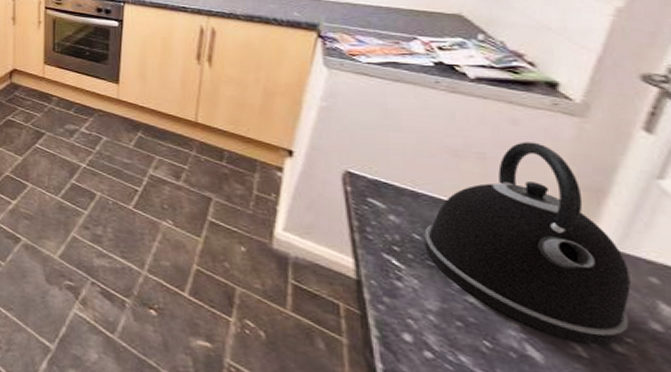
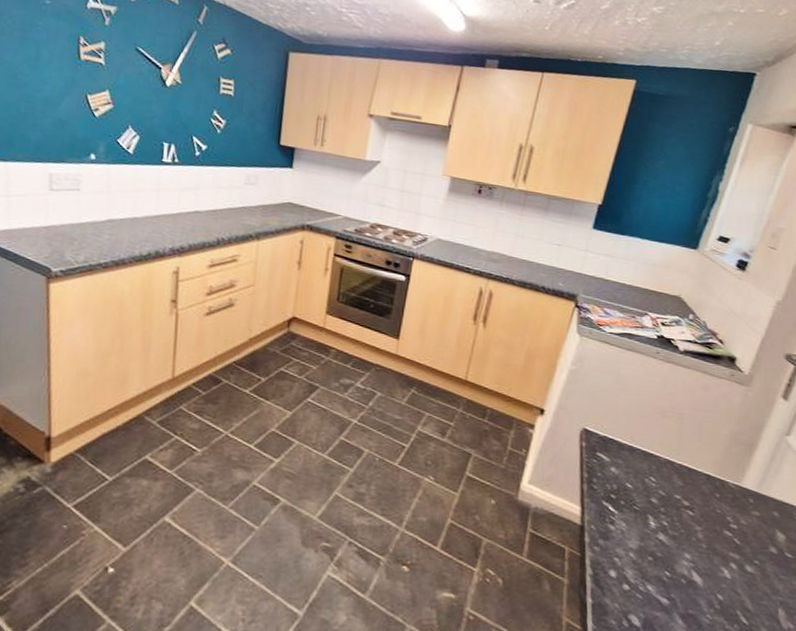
kettle: present [424,142,631,345] -> none [633,405,763,567]

